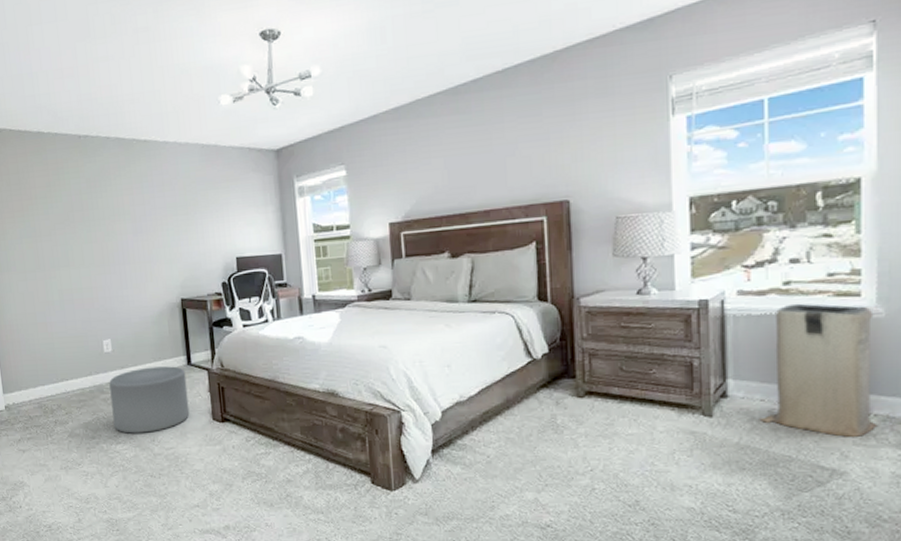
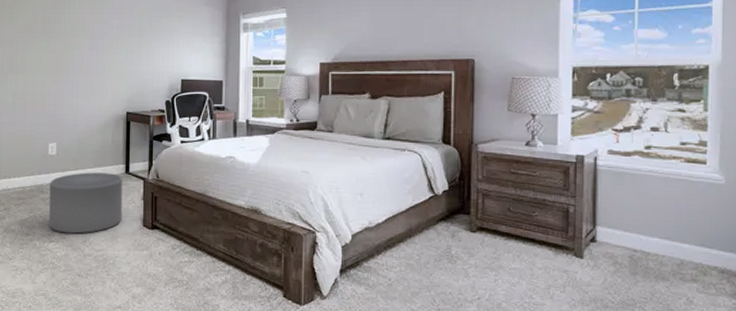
laundry basket: present [759,303,877,437] -> none [621,165,717,285]

